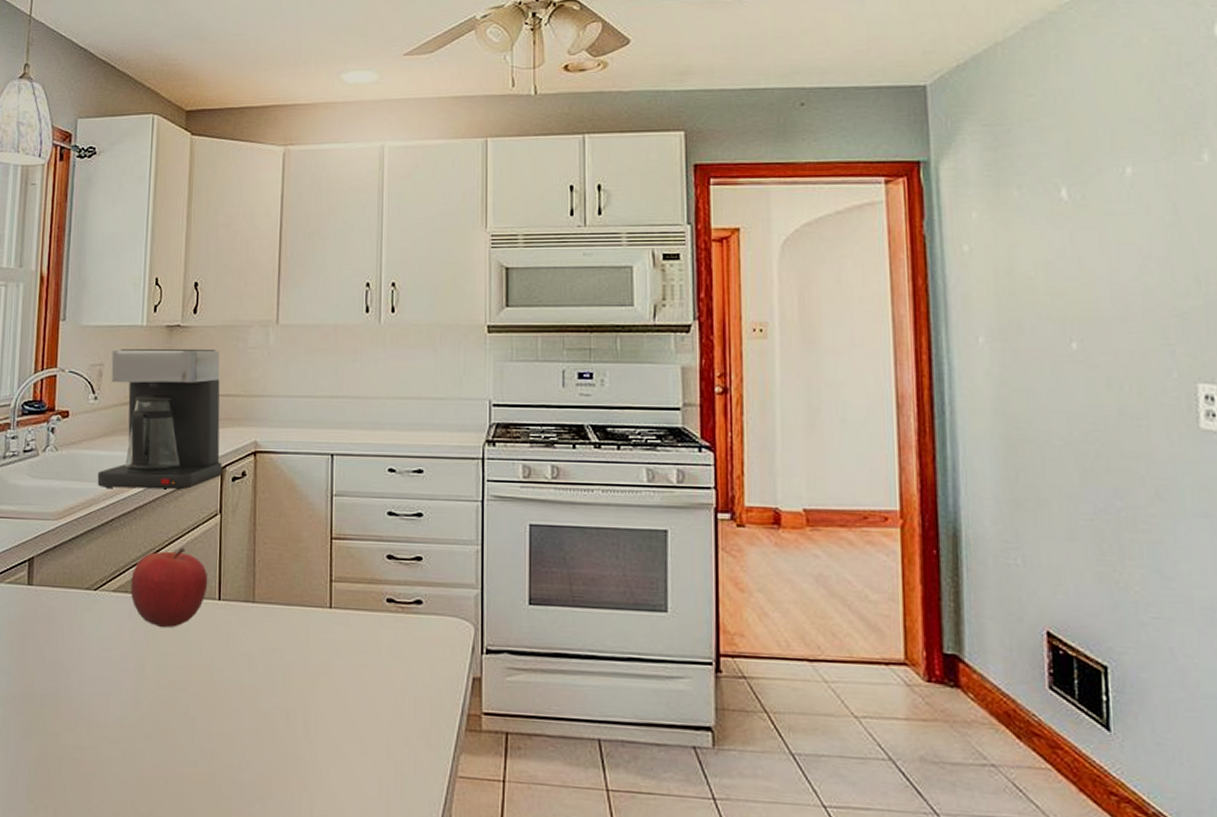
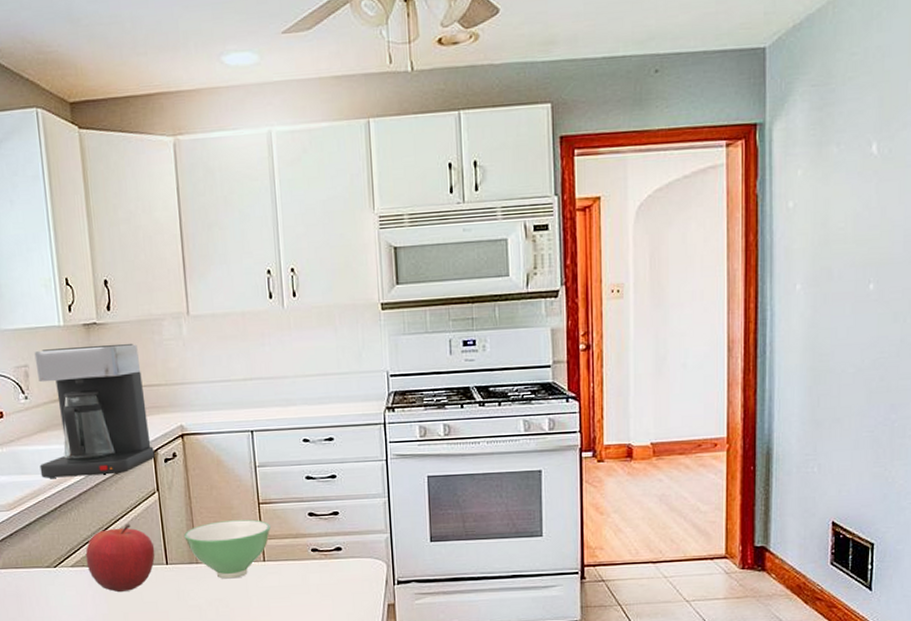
bowl: none [243,554,342,625] -> present [184,519,271,579]

